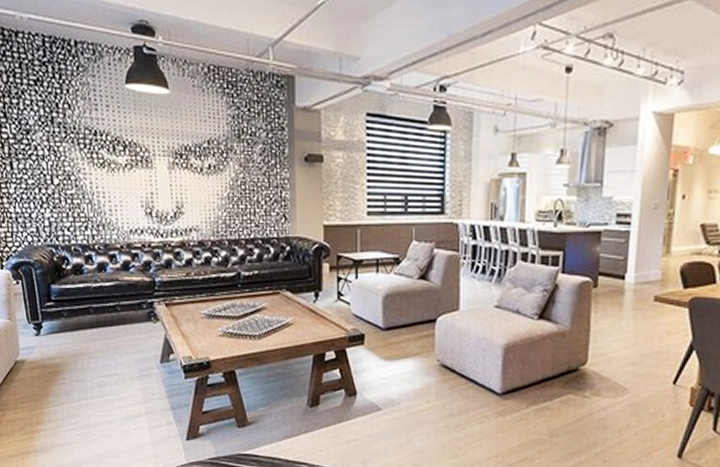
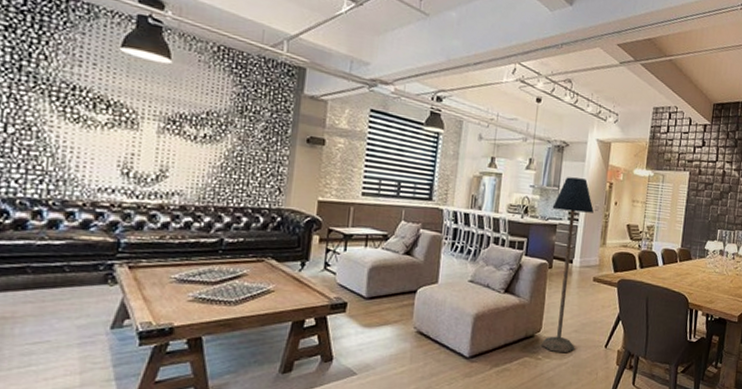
floor lamp: none [589,168,652,391] -> present [542,177,594,353]

